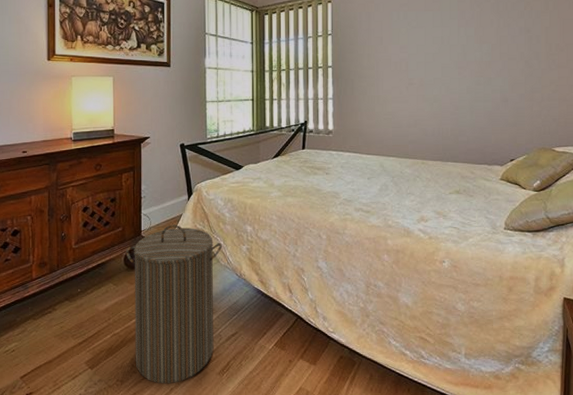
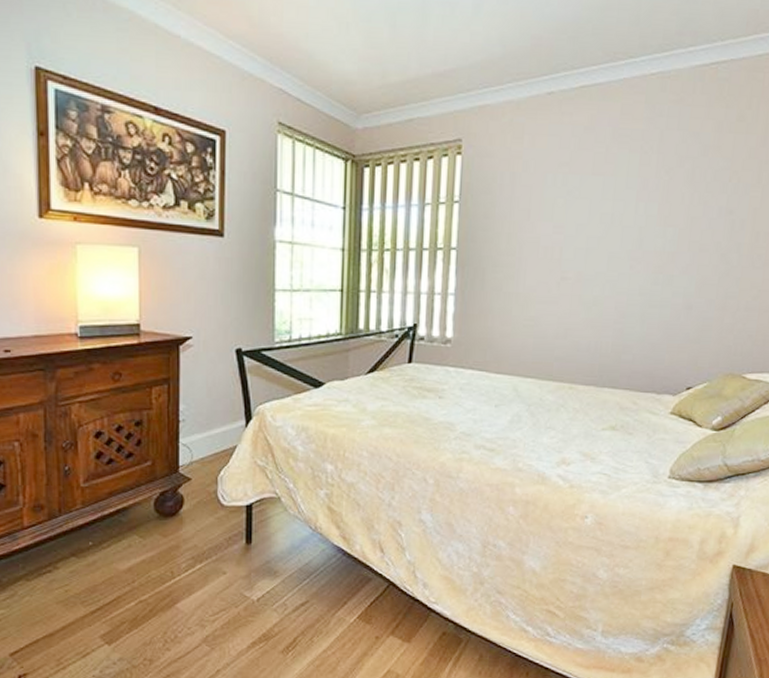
laundry hamper: present [125,225,223,384] -> none [156,459,293,664]

